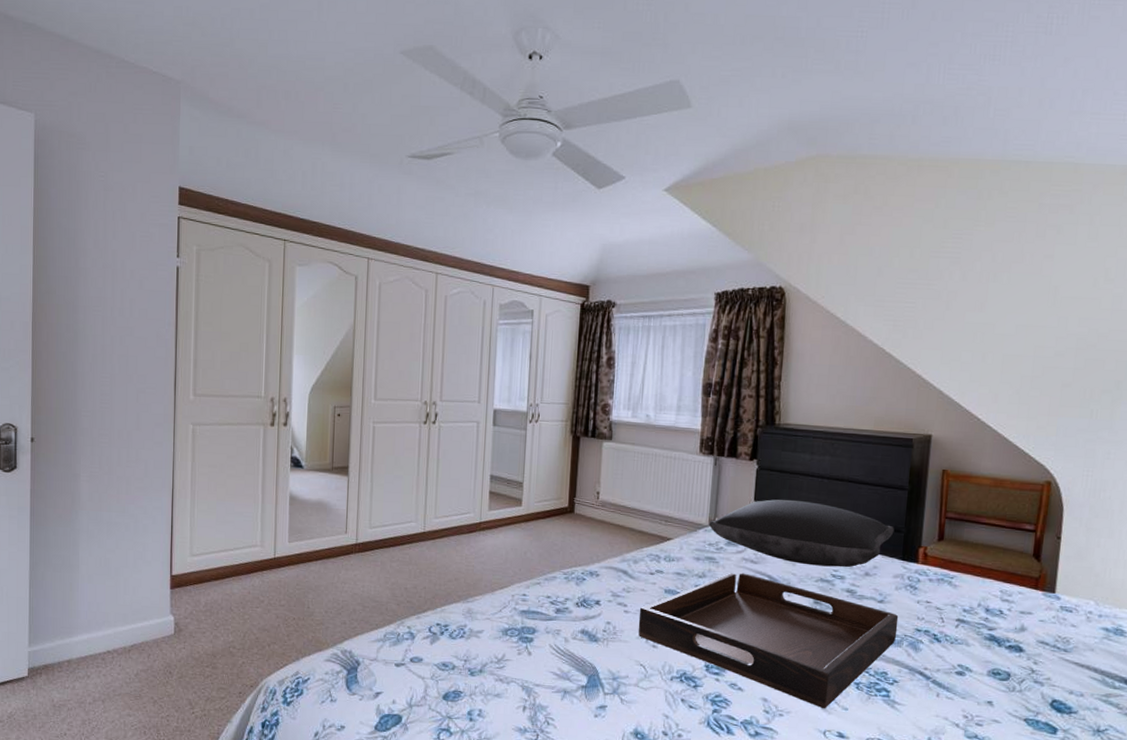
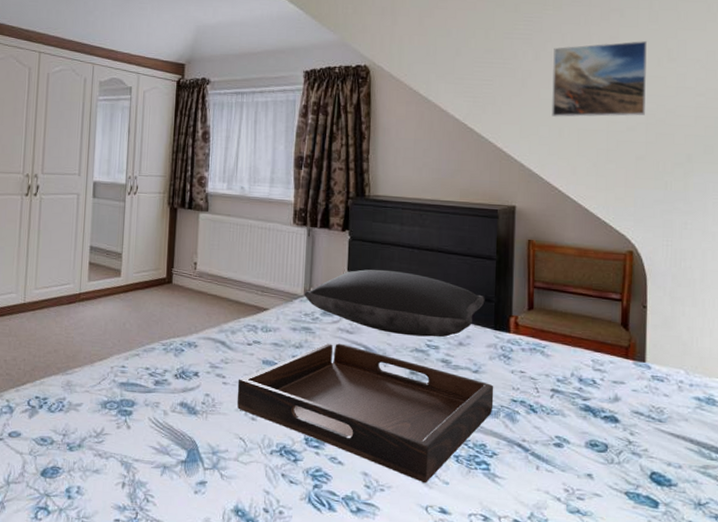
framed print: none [976,260,1084,342] -> present [552,41,647,117]

